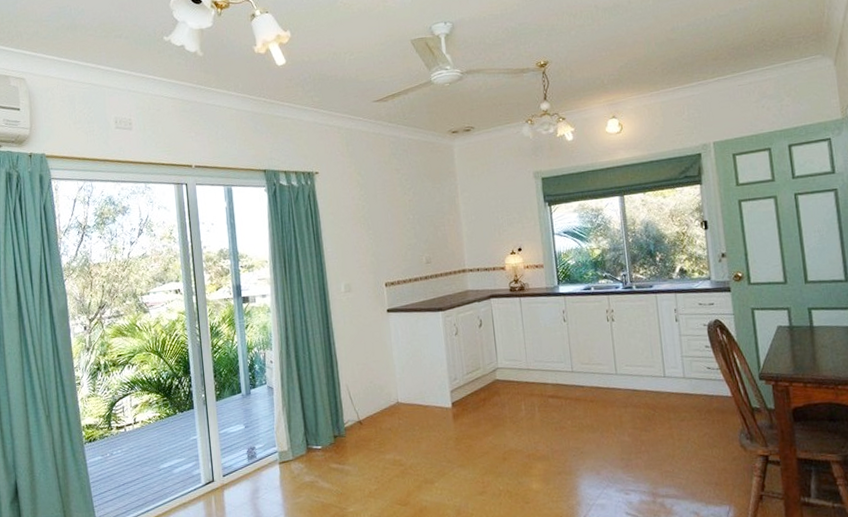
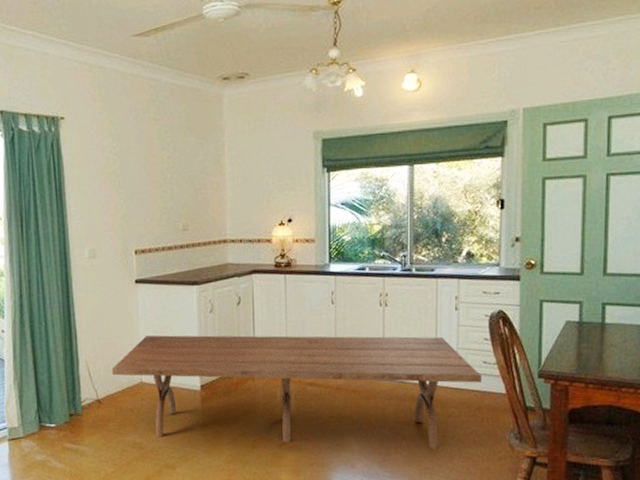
dining table: none [370,346,709,454] -> present [111,335,483,449]

